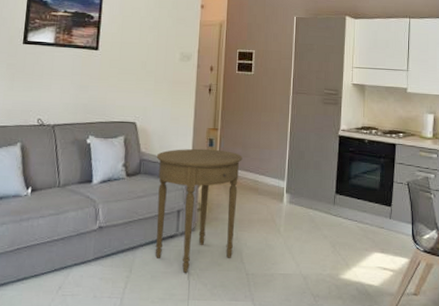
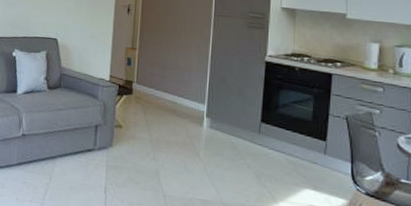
side table: present [155,148,243,273] -> none [73,66,161,187]

